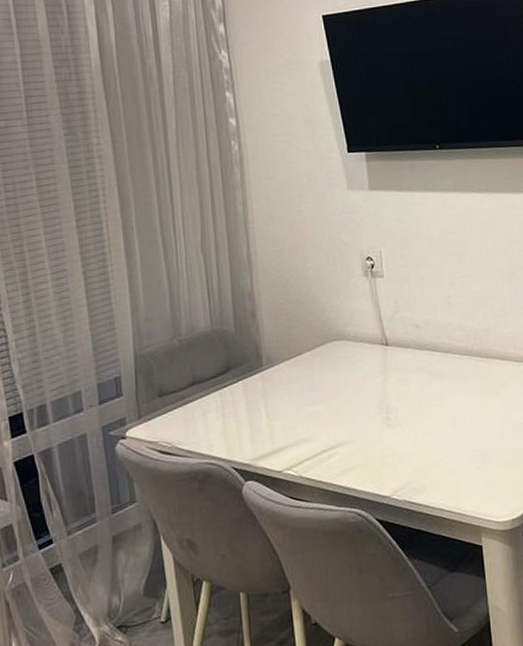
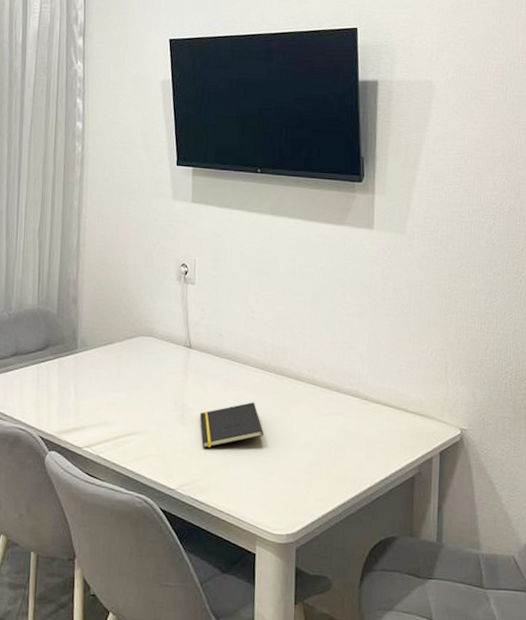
notepad: none [406,390,476,448] -> present [200,402,263,449]

